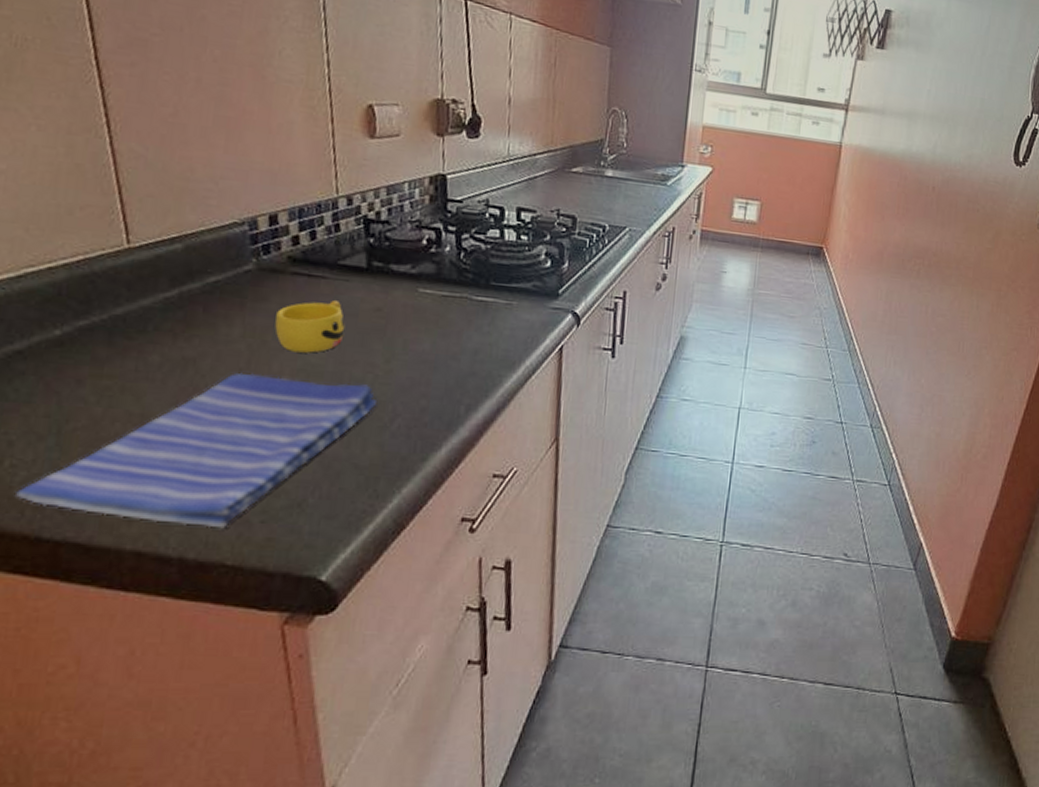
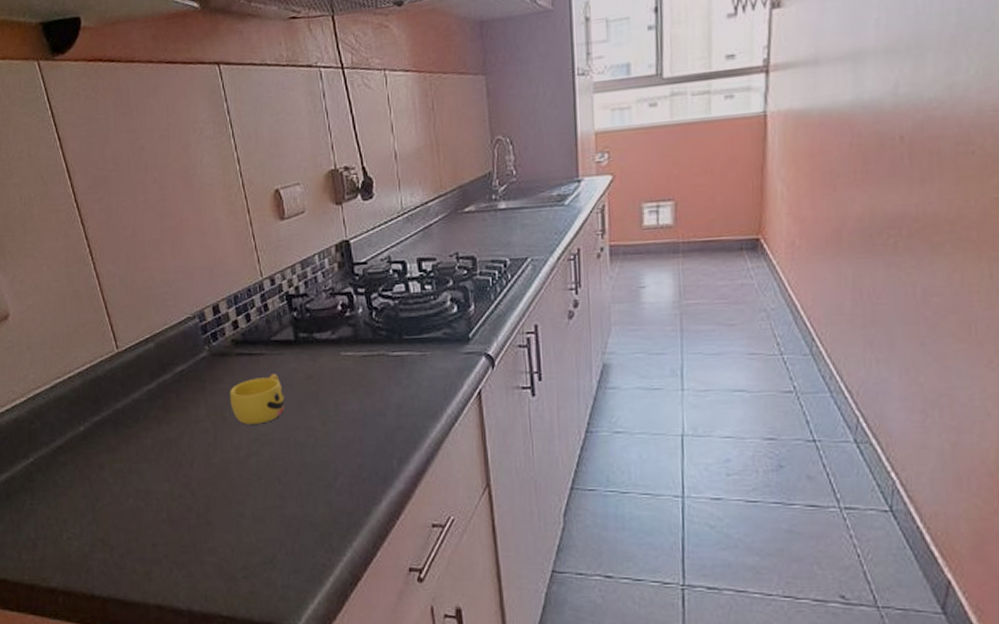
dish towel: present [16,372,378,529] -> none [74,447,321,584]

